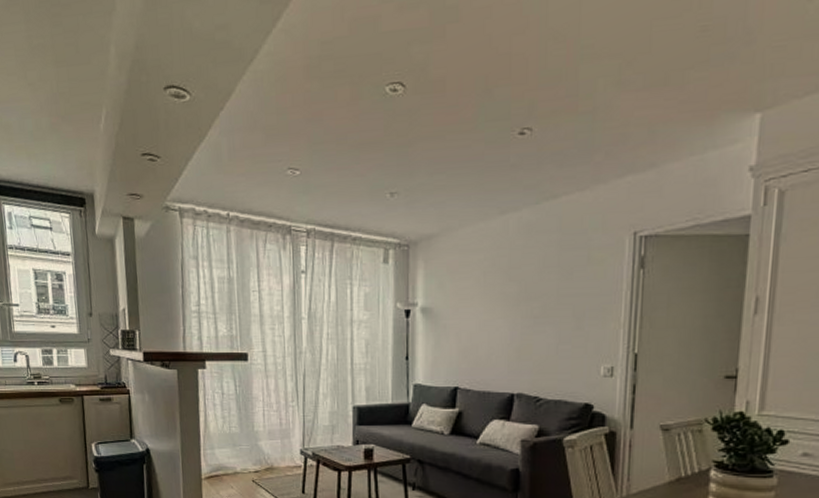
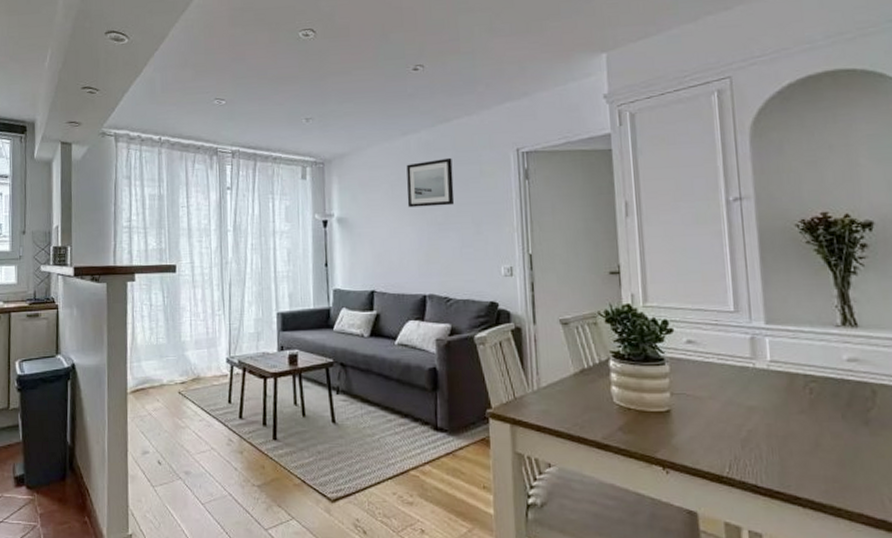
wall art: none [501,241,556,298] -> present [406,157,455,208]

